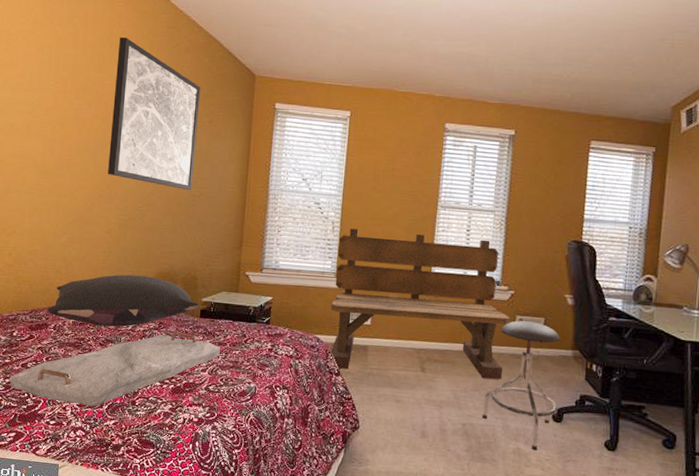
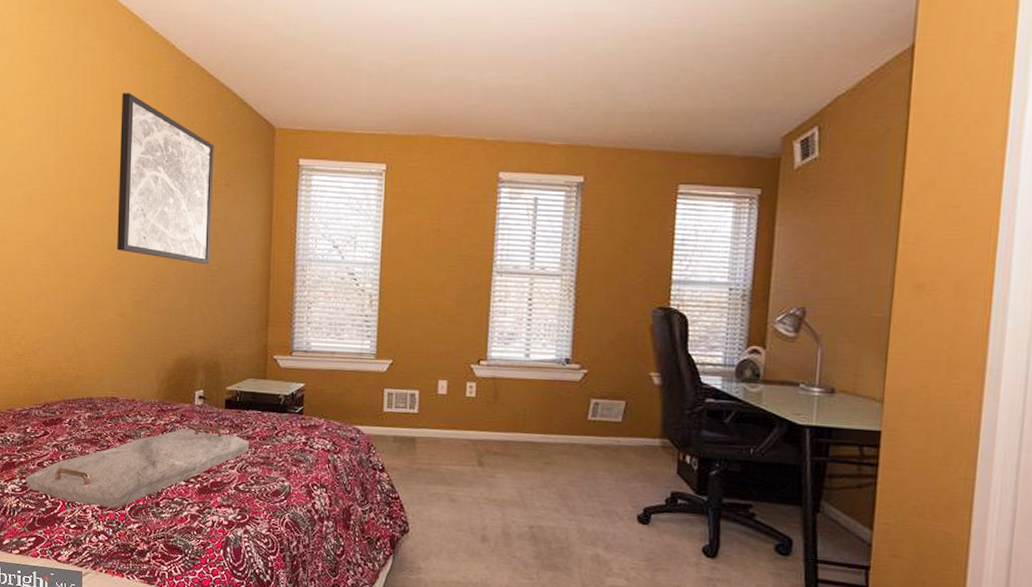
pillow: present [47,274,200,327] -> none [61,362,224,421]
bench: present [330,228,511,379] -> none [372,302,584,474]
stool: present [482,320,560,451] -> none [552,405,645,558]

